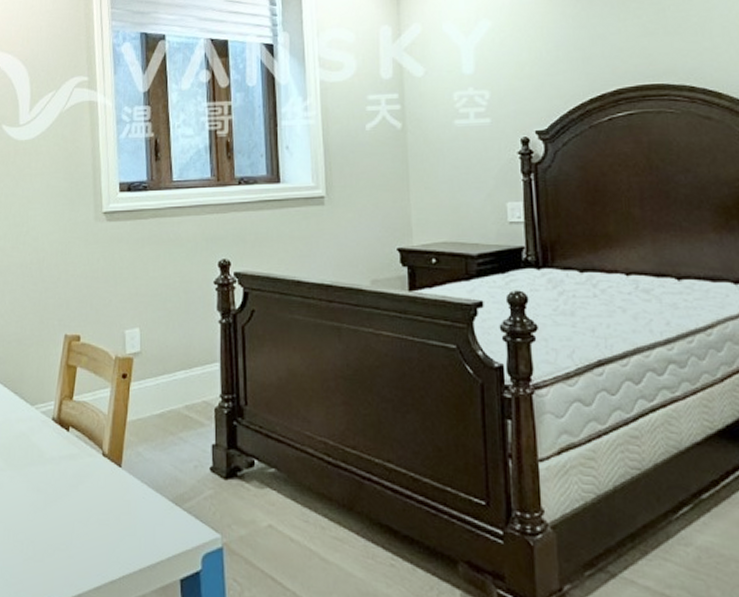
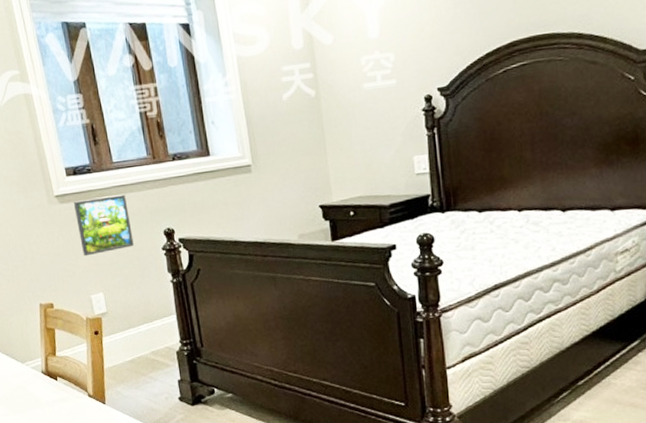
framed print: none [122,217,183,284] -> present [73,194,134,257]

